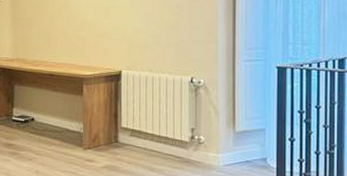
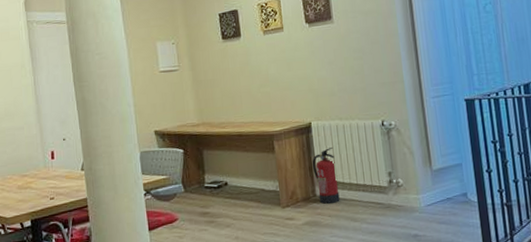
fire extinguisher: none [118,97,141,151] -> present [312,147,340,204]

